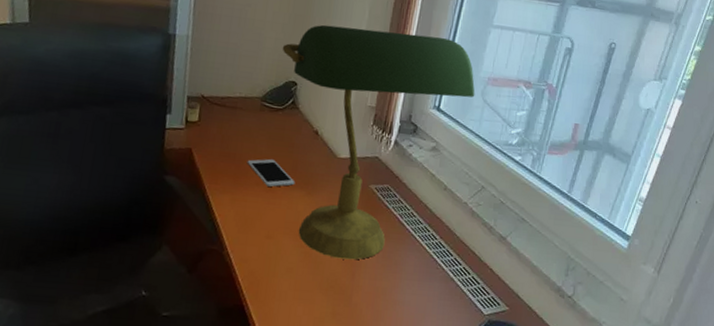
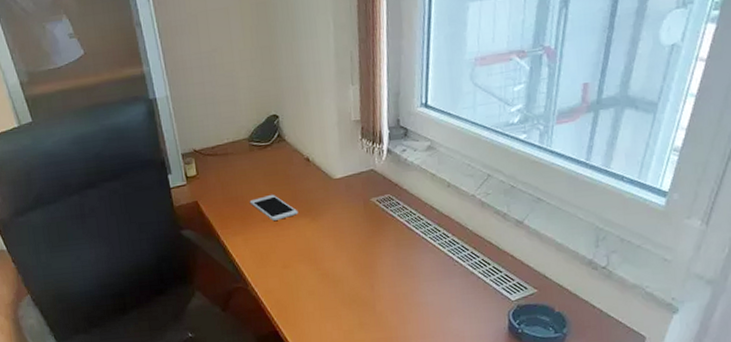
desk lamp: present [282,24,475,260] -> none [256,27,464,274]

